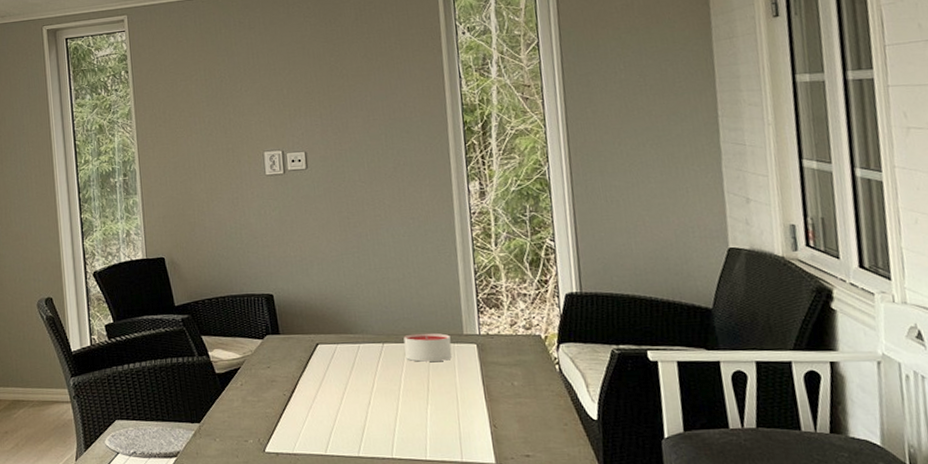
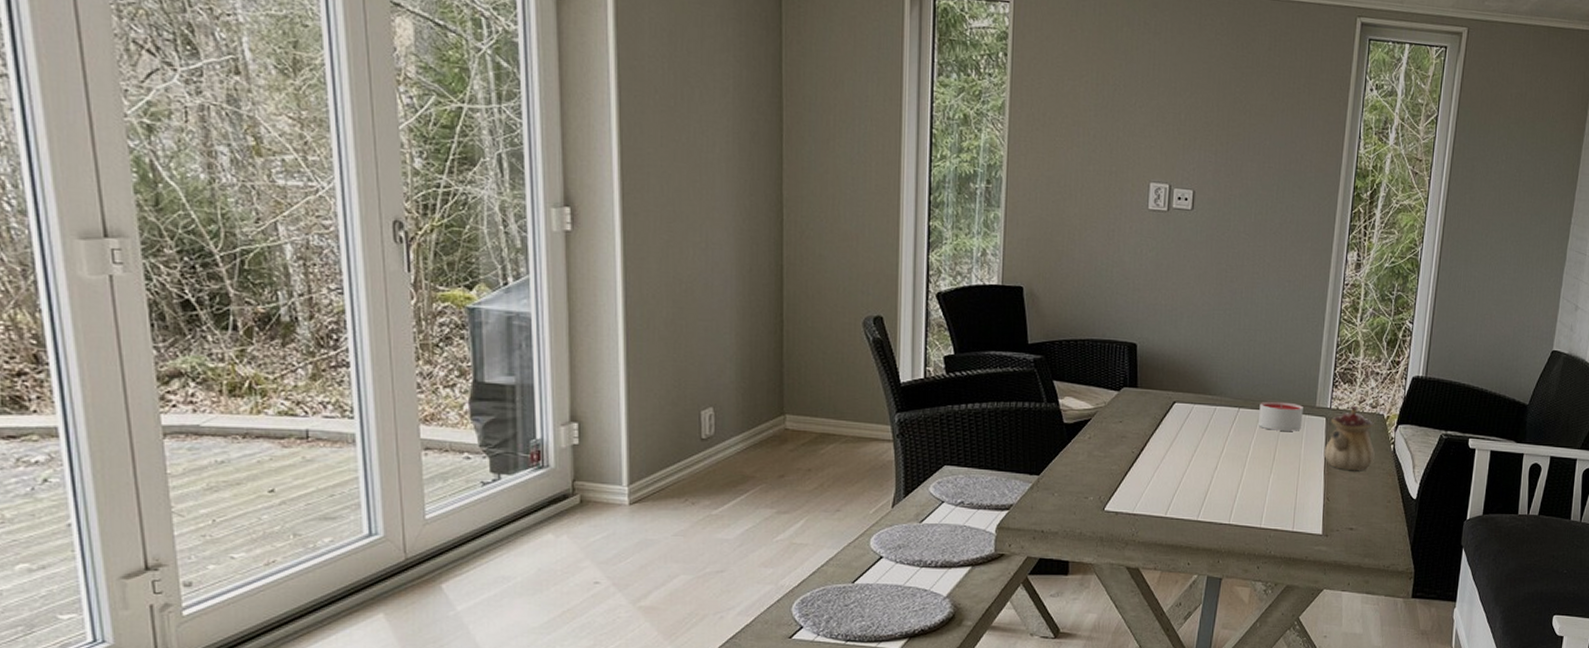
teapot: none [481,329,540,396] -> present [1323,405,1375,471]

